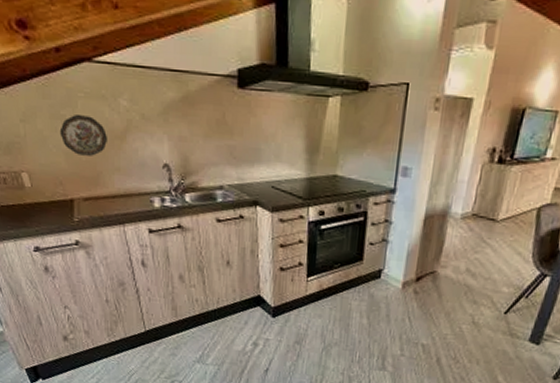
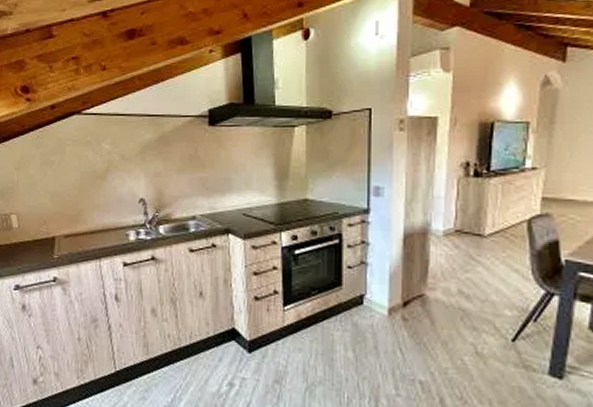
decorative plate: present [59,115,107,156] -> none [48,160,90,196]

